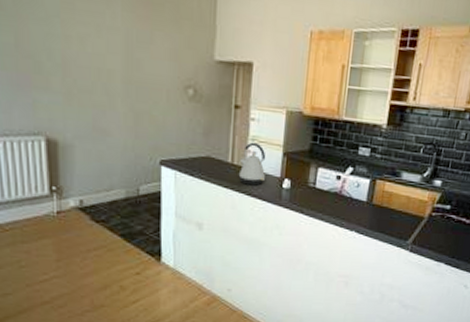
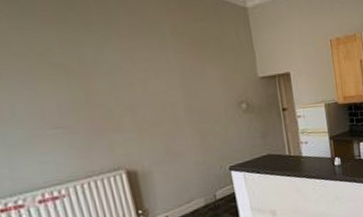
kettle: present [238,142,265,186] -> none [296,134,319,170]

